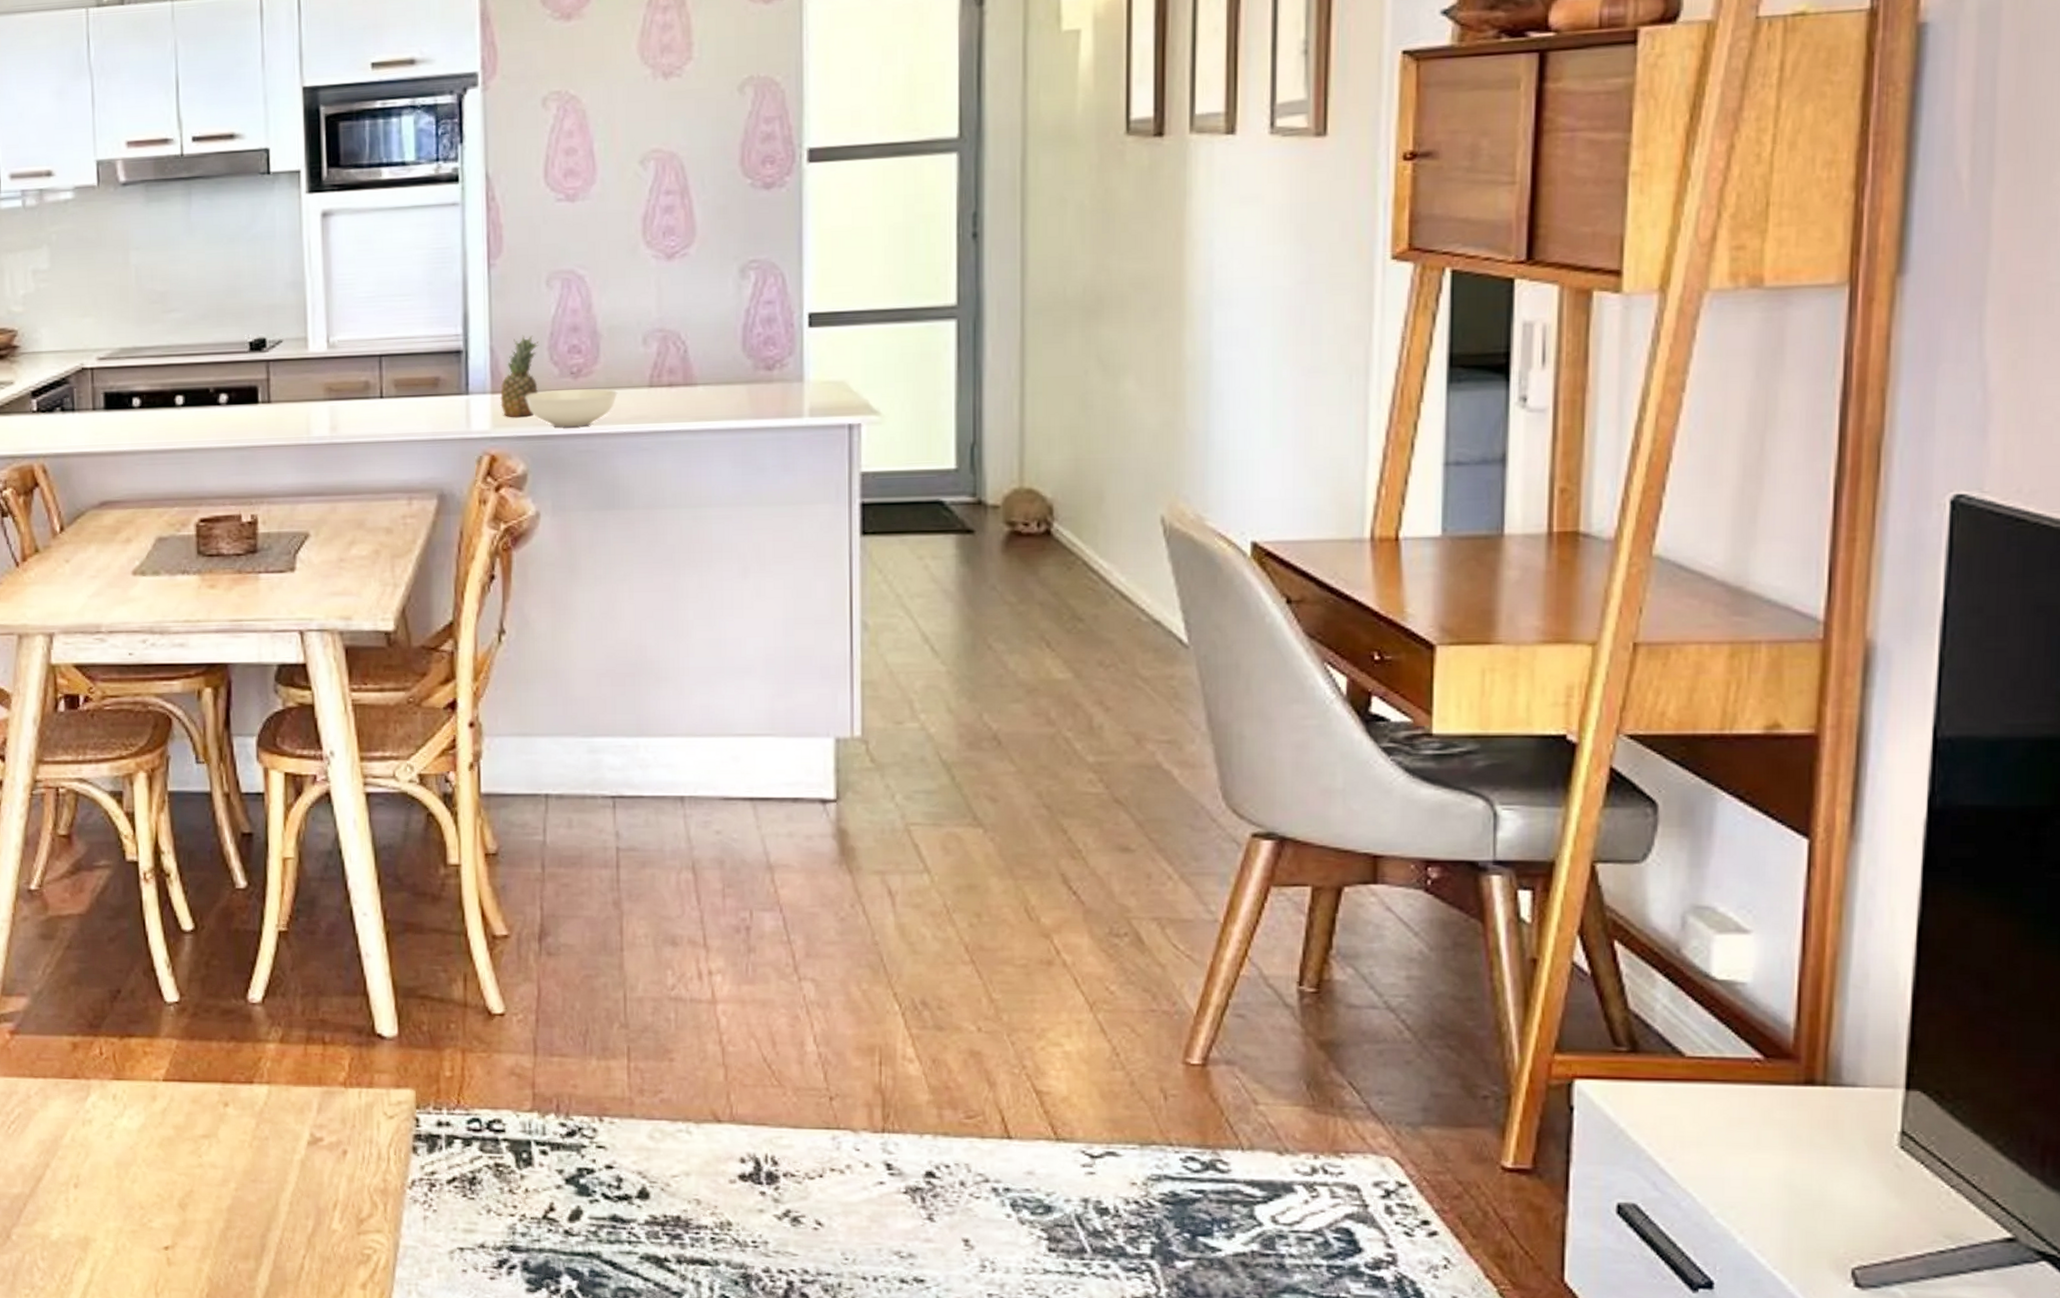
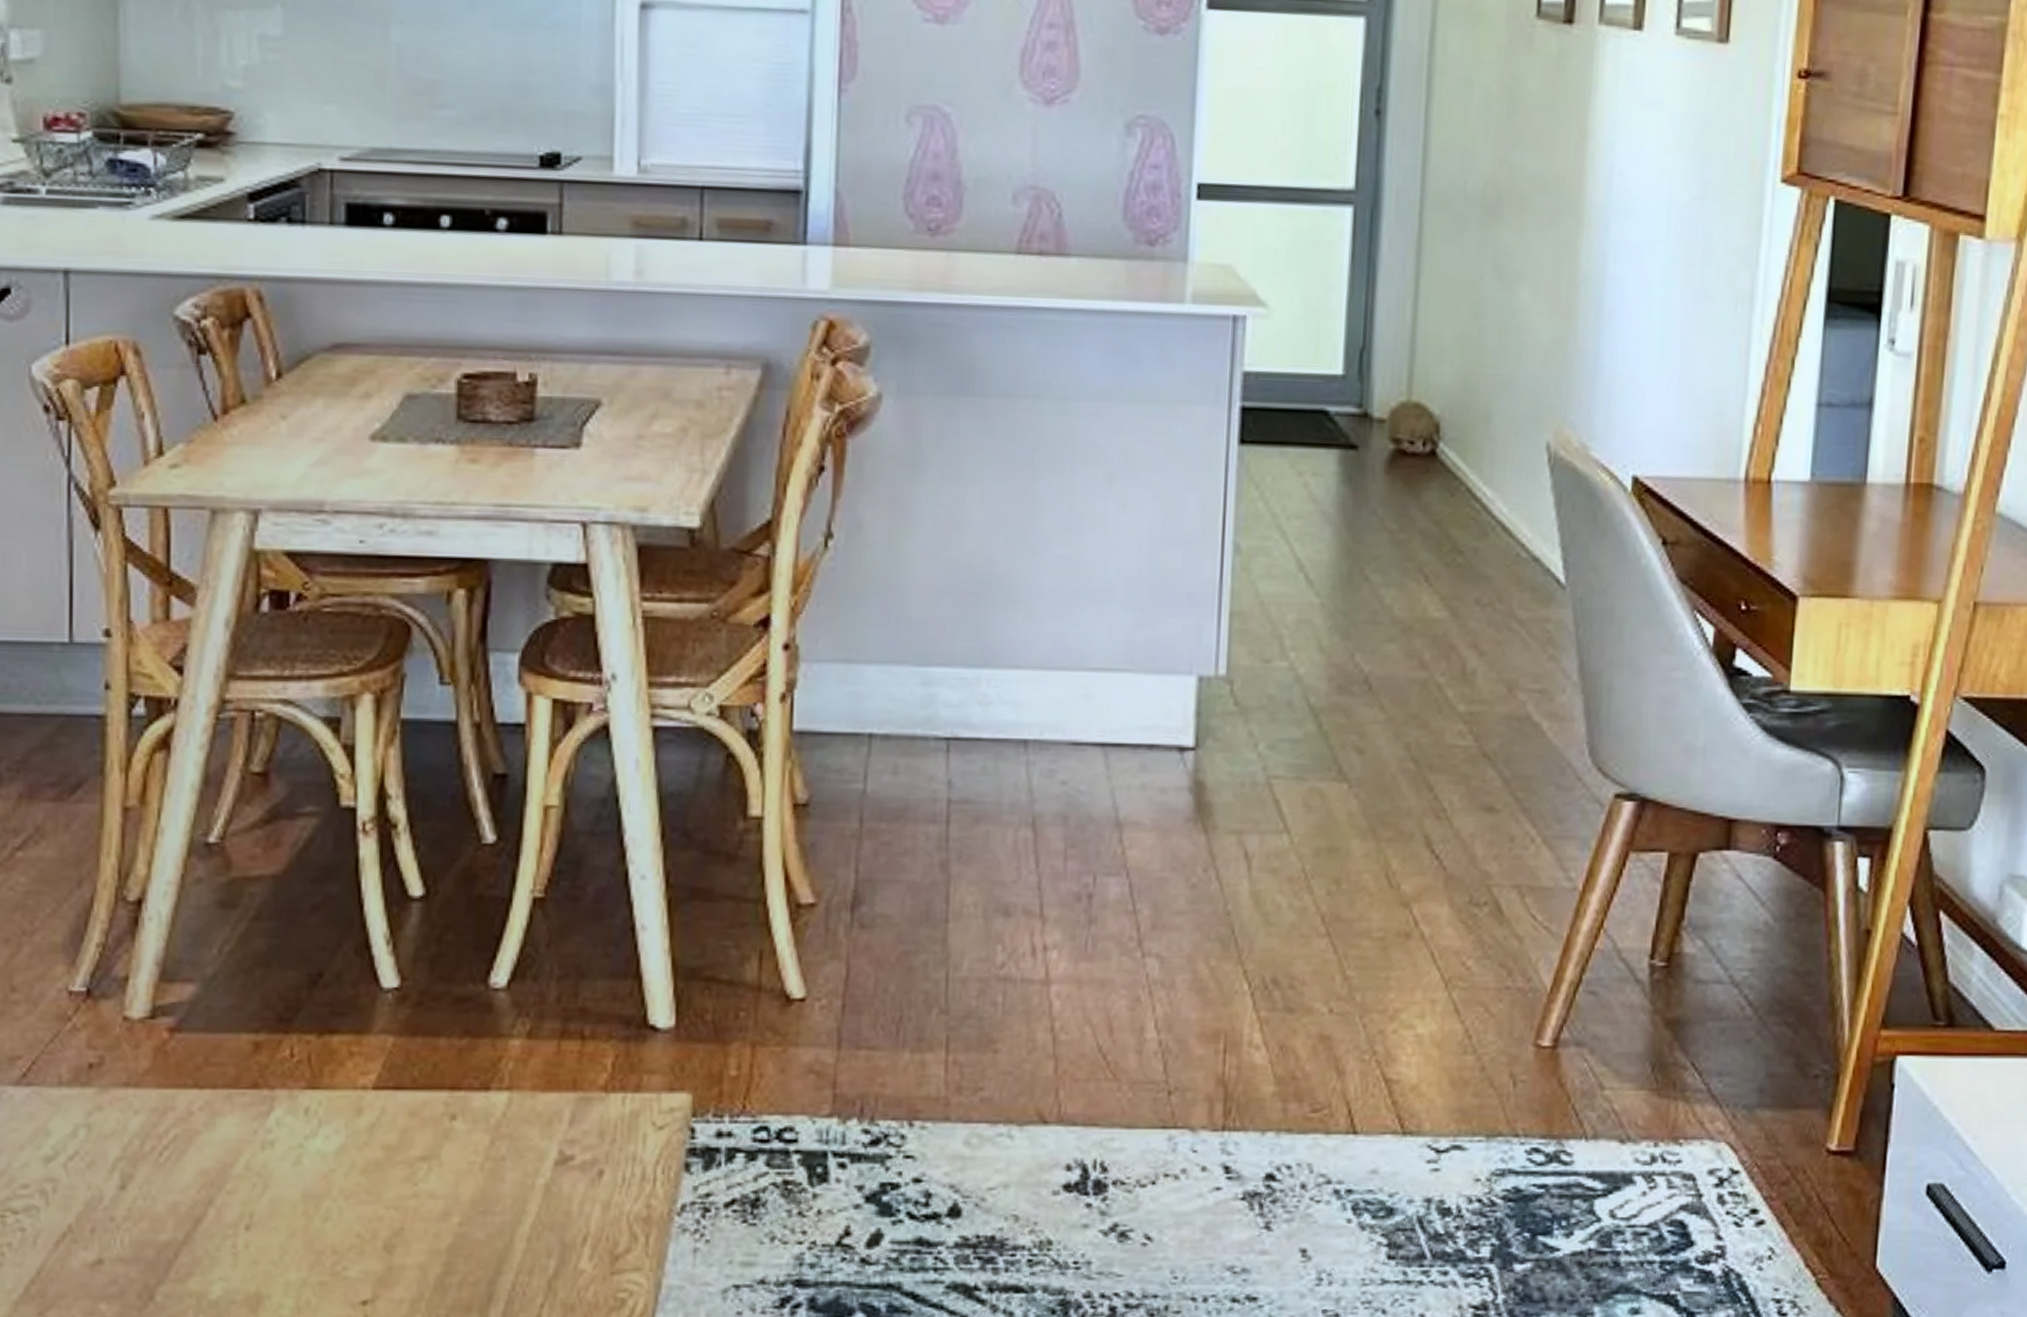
fruit: present [500,335,539,418] -> none [843,178,893,279]
bowl: present [525,388,618,427] -> none [872,248,981,294]

